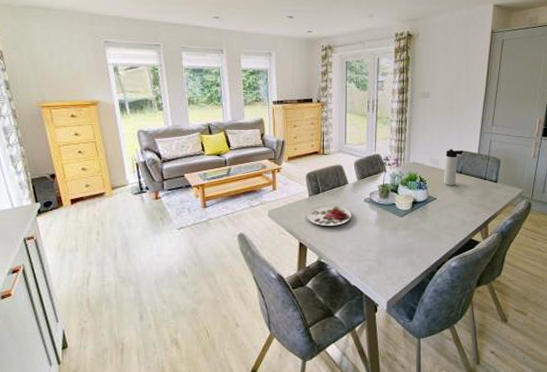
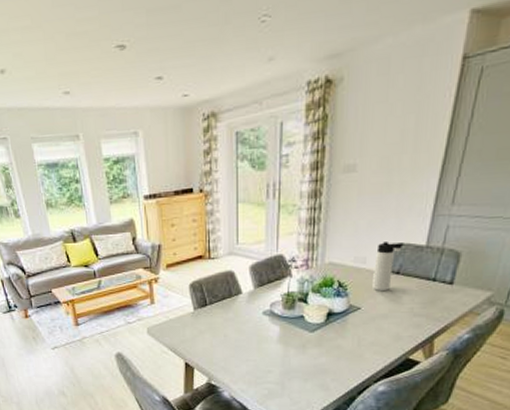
plate: present [306,204,352,226] -> none [191,319,247,344]

